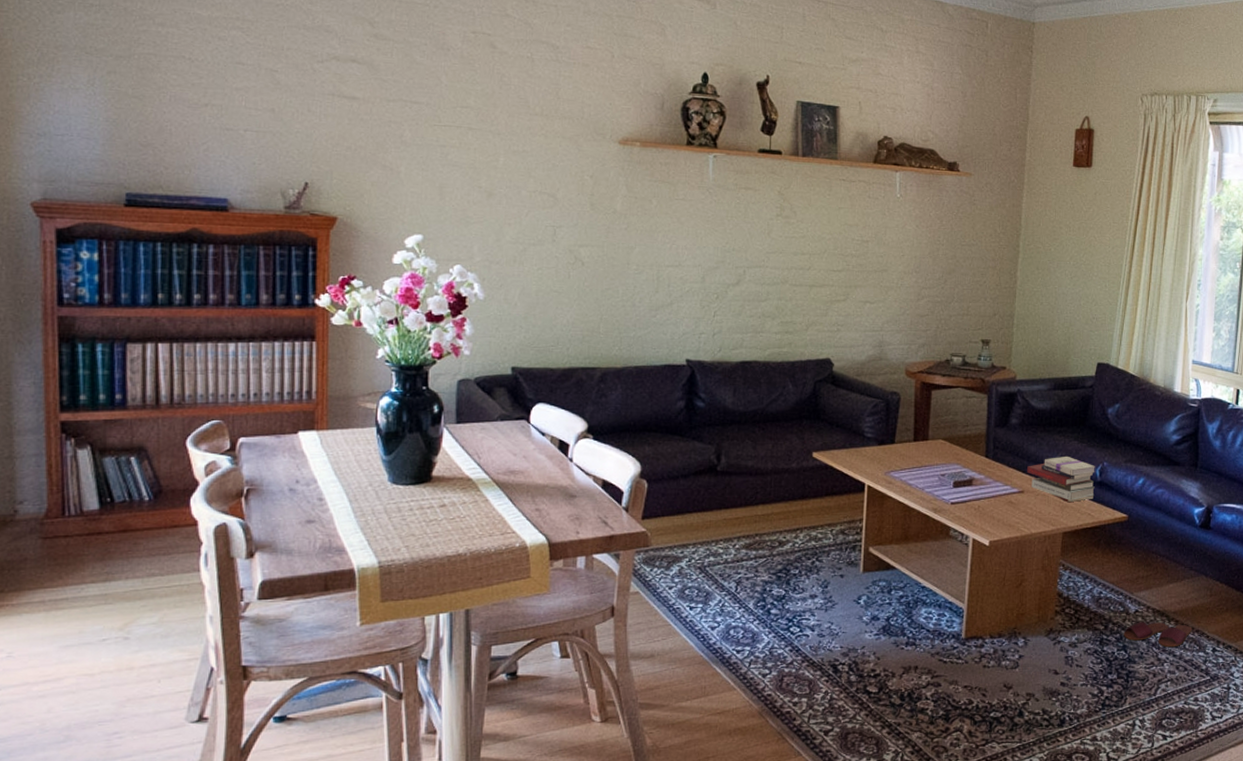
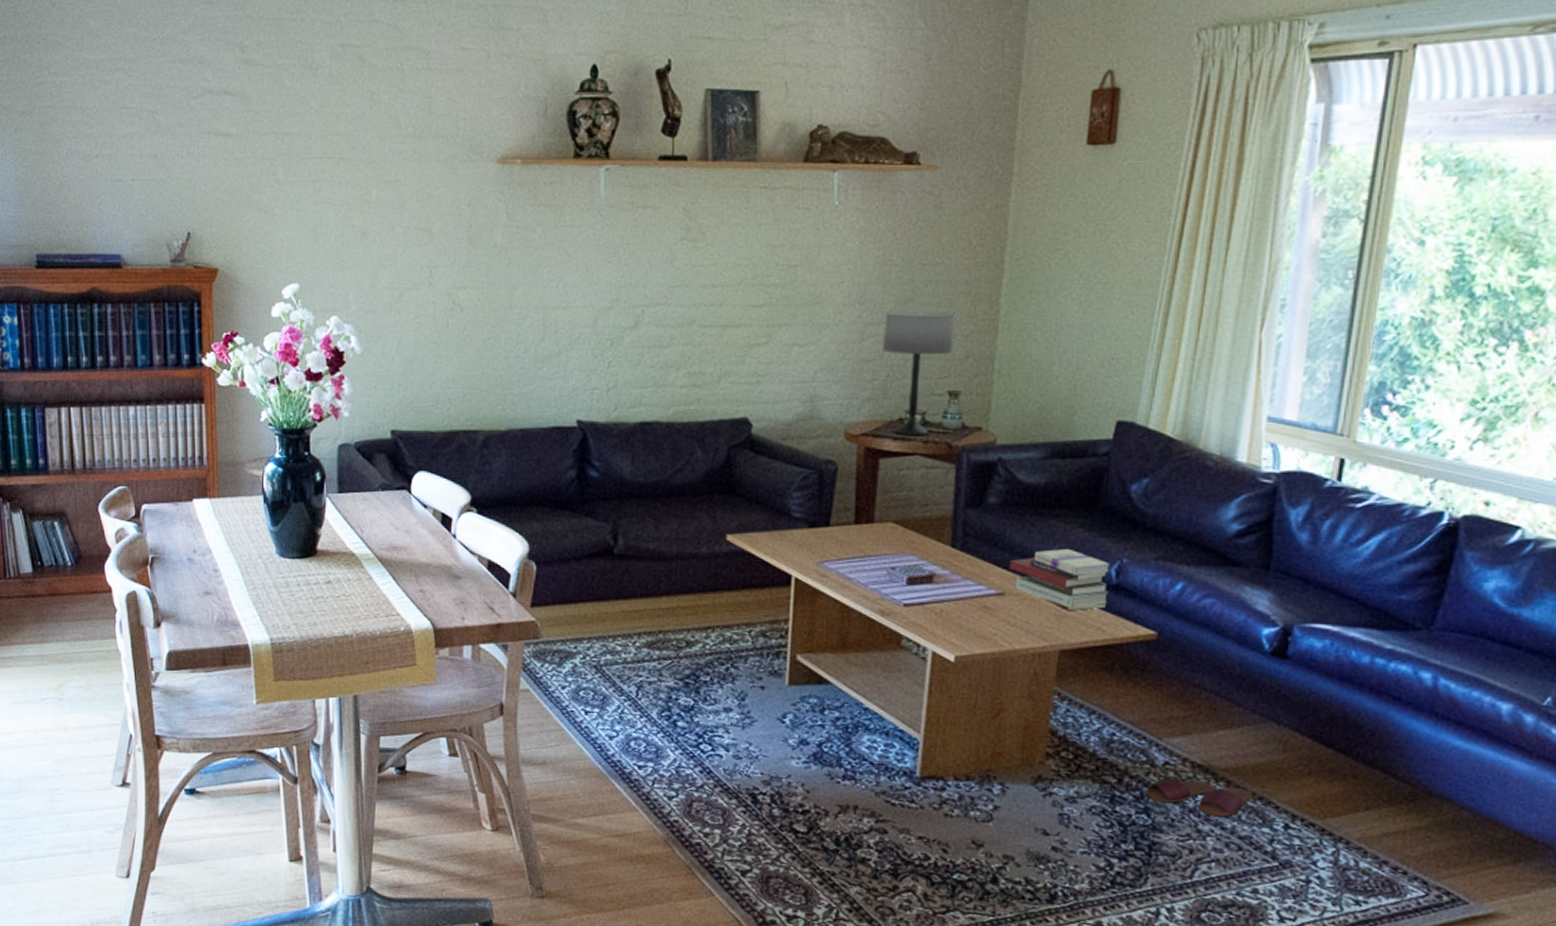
table lamp: none [933,279,985,373] -> present [882,310,954,436]

